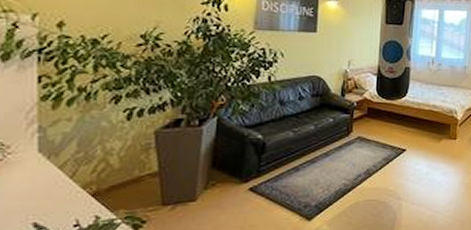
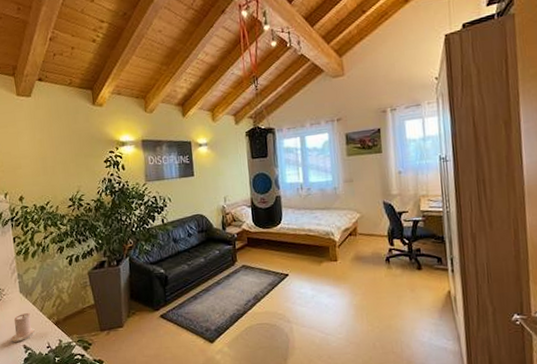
candle: none [13,179,58,219] -> present [11,312,36,342]

